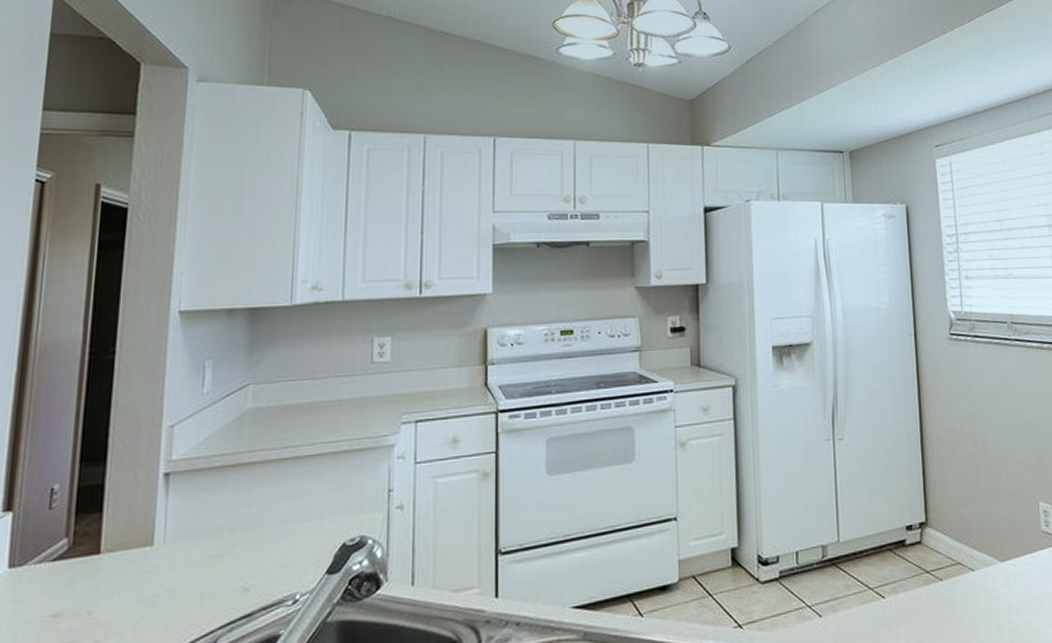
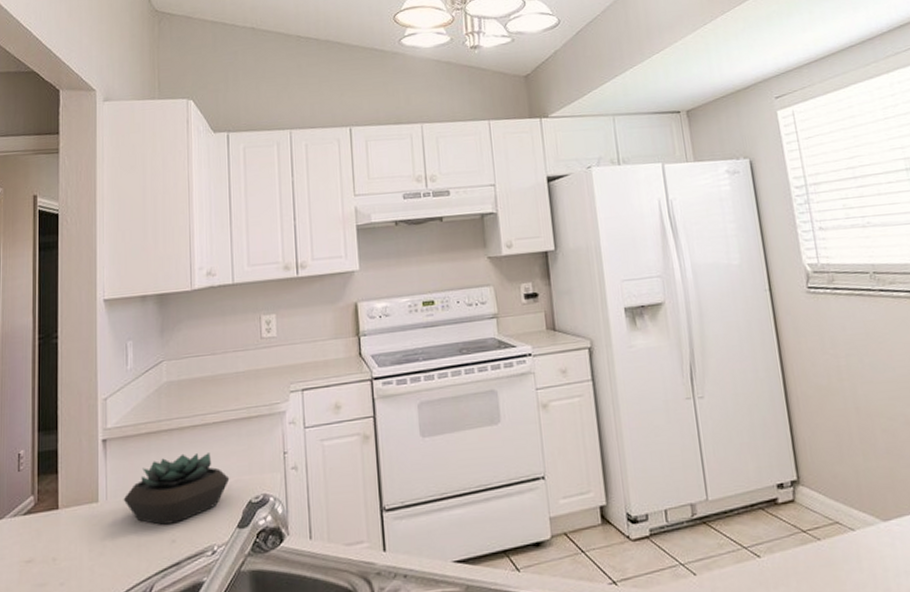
succulent plant: none [185,489,322,572] -> present [123,452,230,525]

